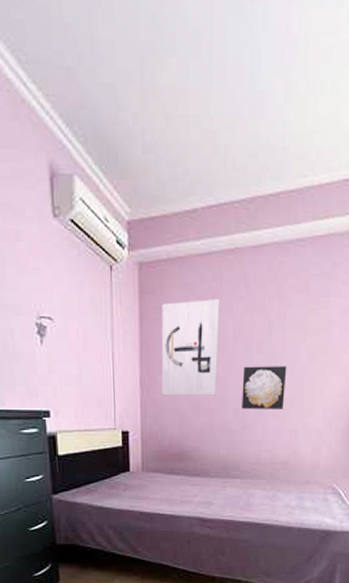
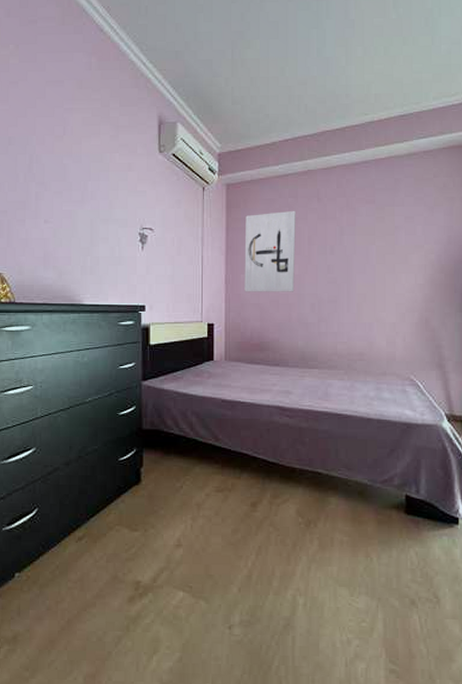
wall art: present [242,366,287,409] -> none [318,266,359,304]

